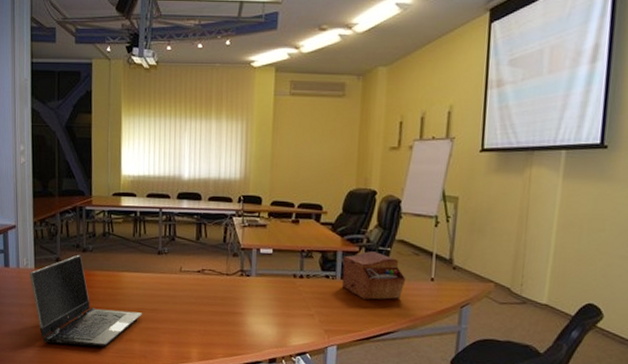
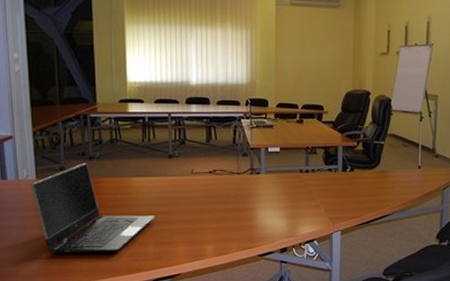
sewing box: present [341,251,406,300] -> none [343,145,398,188]

